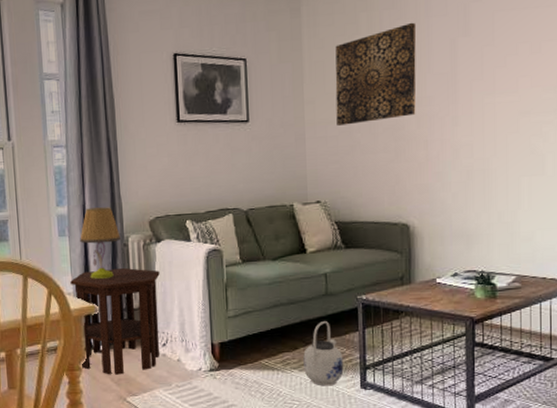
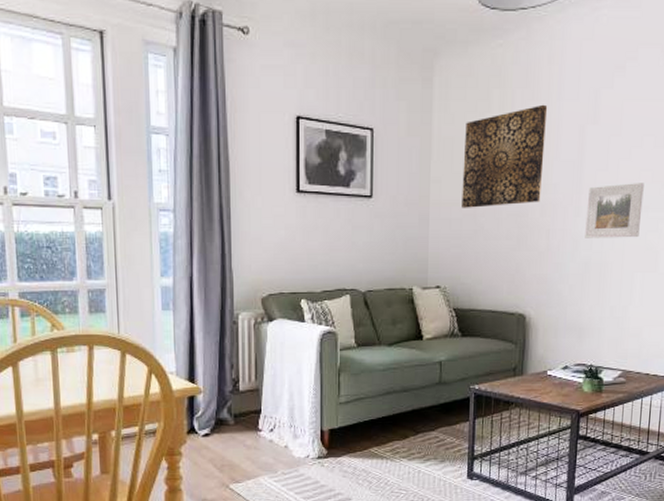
side table: present [70,267,160,375] -> none [173,347,270,461]
table lamp: present [80,207,121,279] -> none [185,280,230,358]
teapot: present [303,321,344,386] -> none [413,410,452,476]
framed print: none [464,89,523,147] -> present [585,183,644,238]

